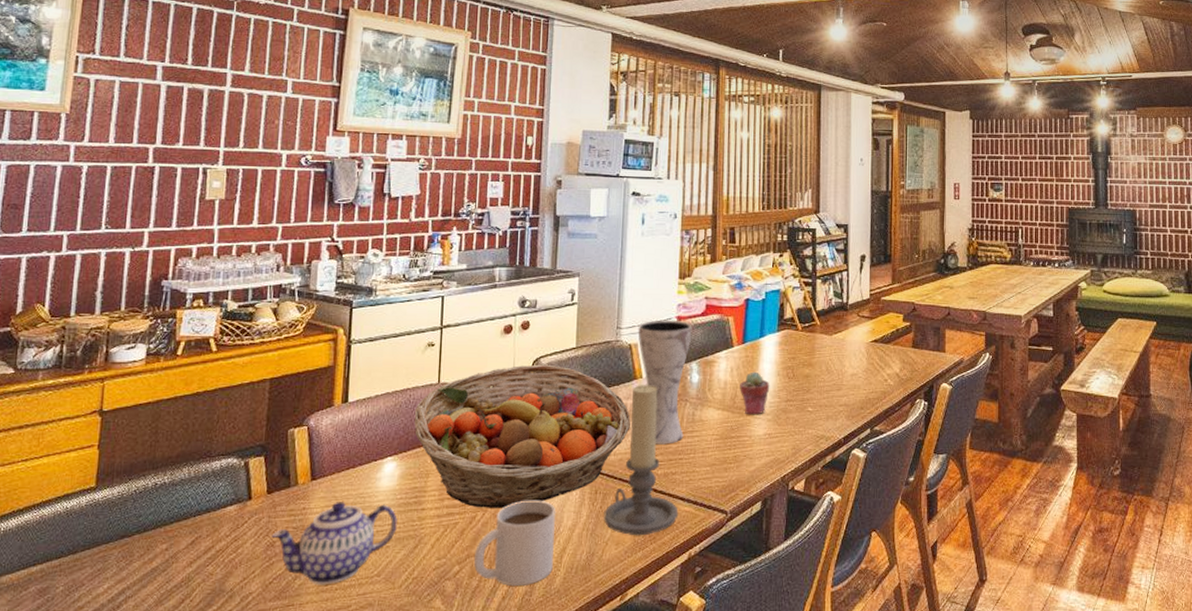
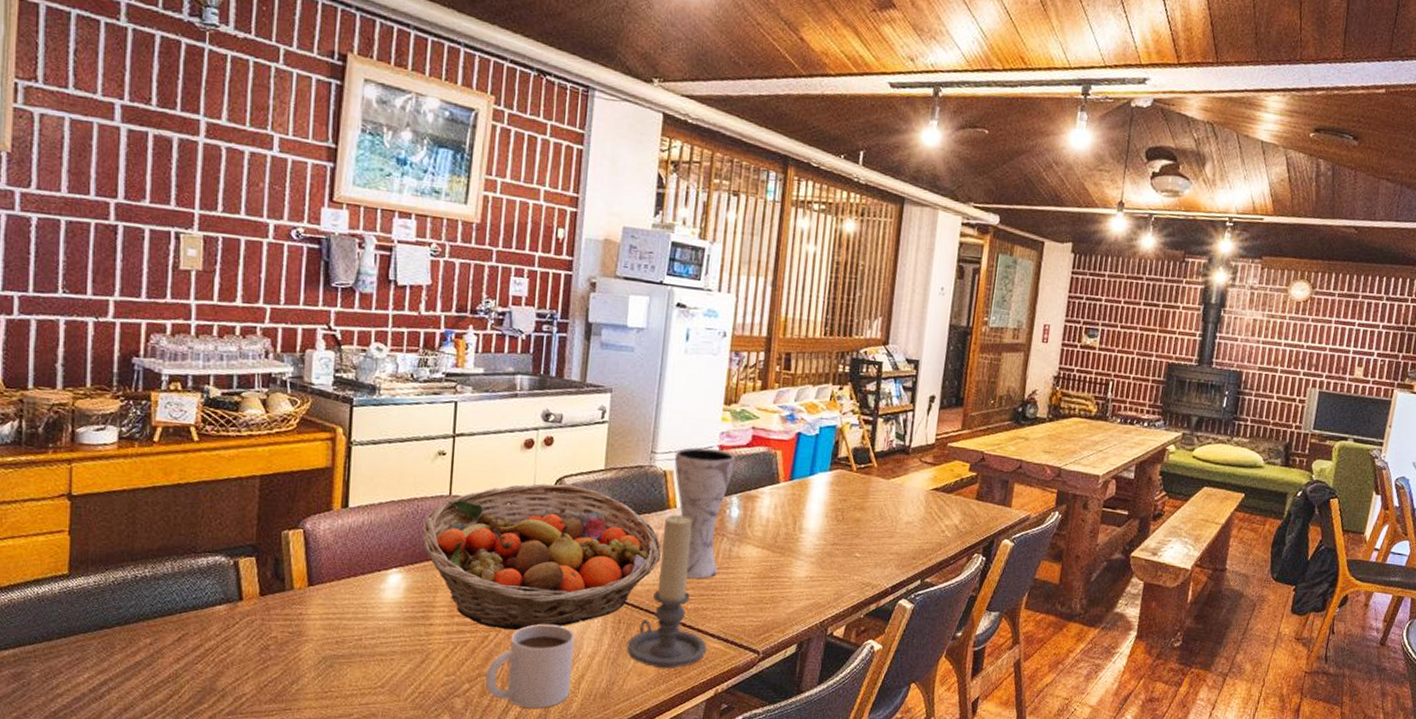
teapot: present [271,502,397,585] -> none [265,610,403,693]
potted succulent: present [739,371,770,415] -> none [782,511,816,557]

